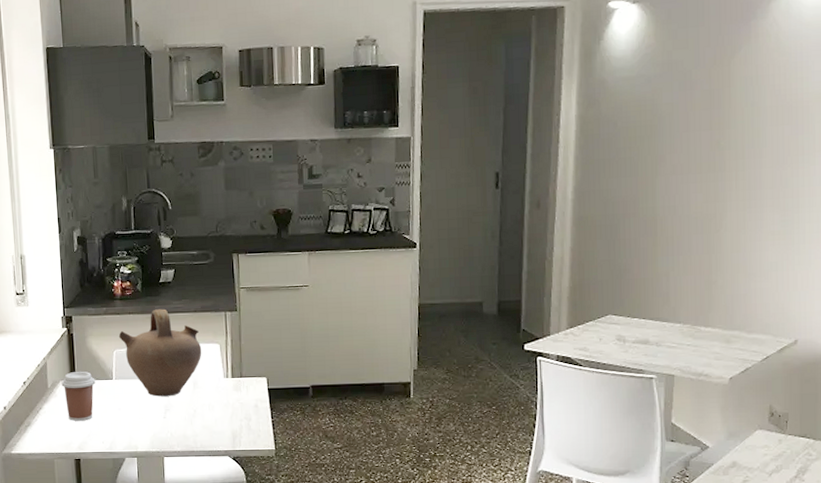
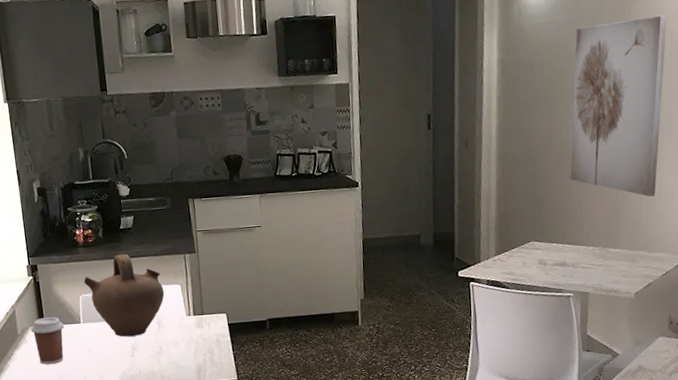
wall art: none [656,70,774,271] -> present [570,15,668,197]

